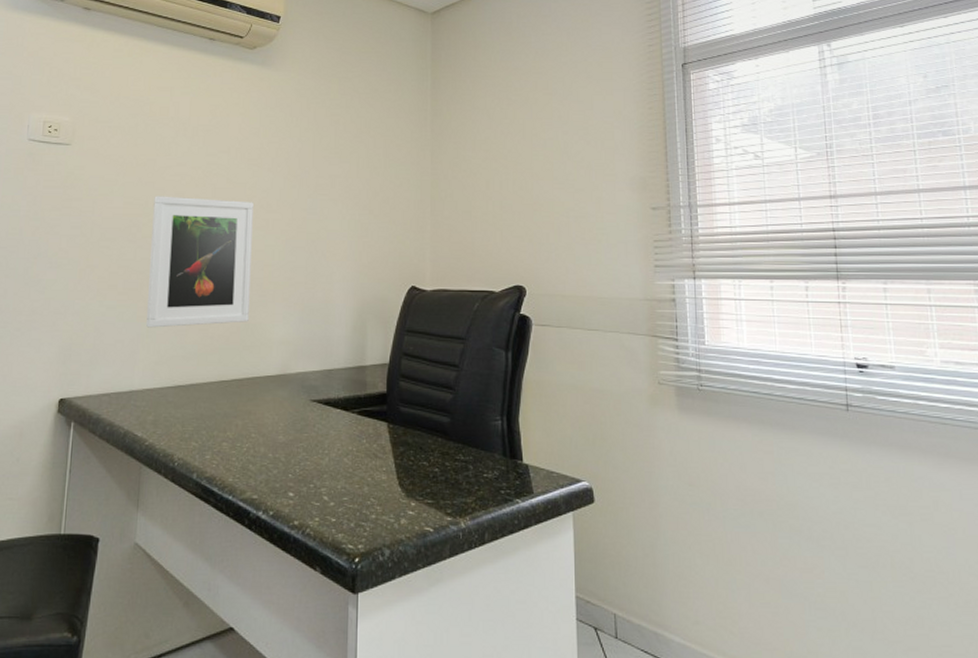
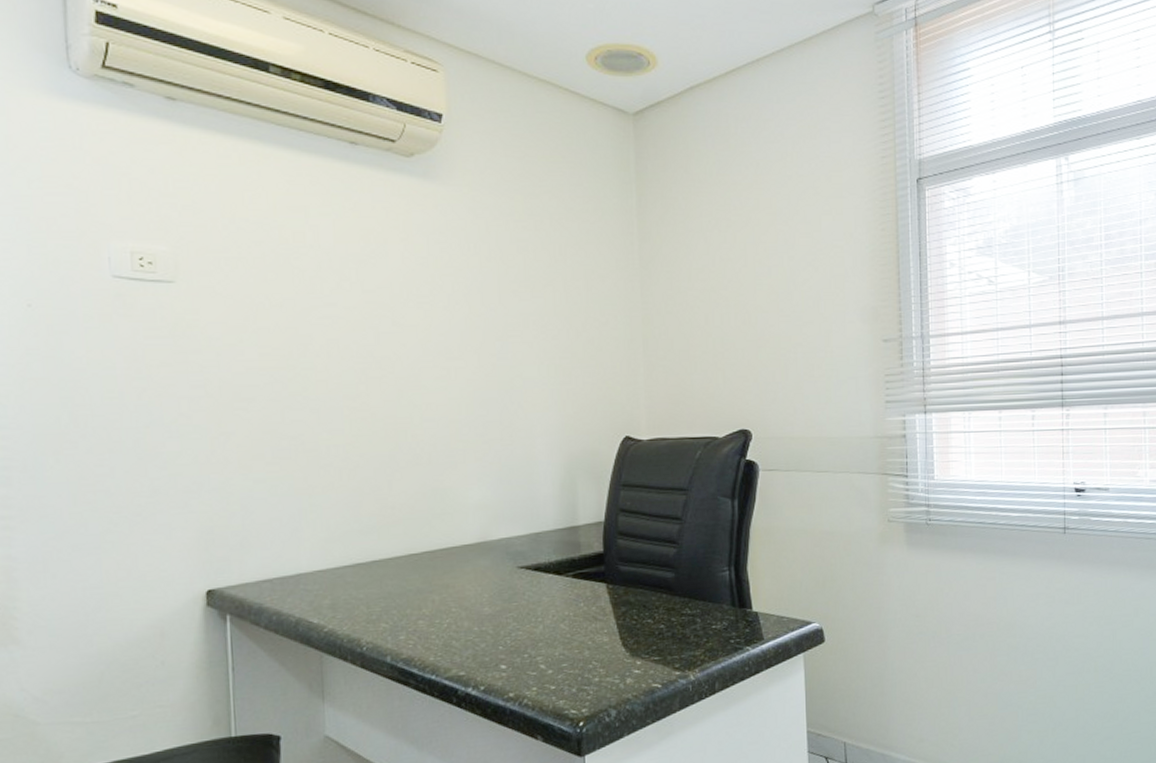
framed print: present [146,196,253,328] -> none [299,343,436,502]

